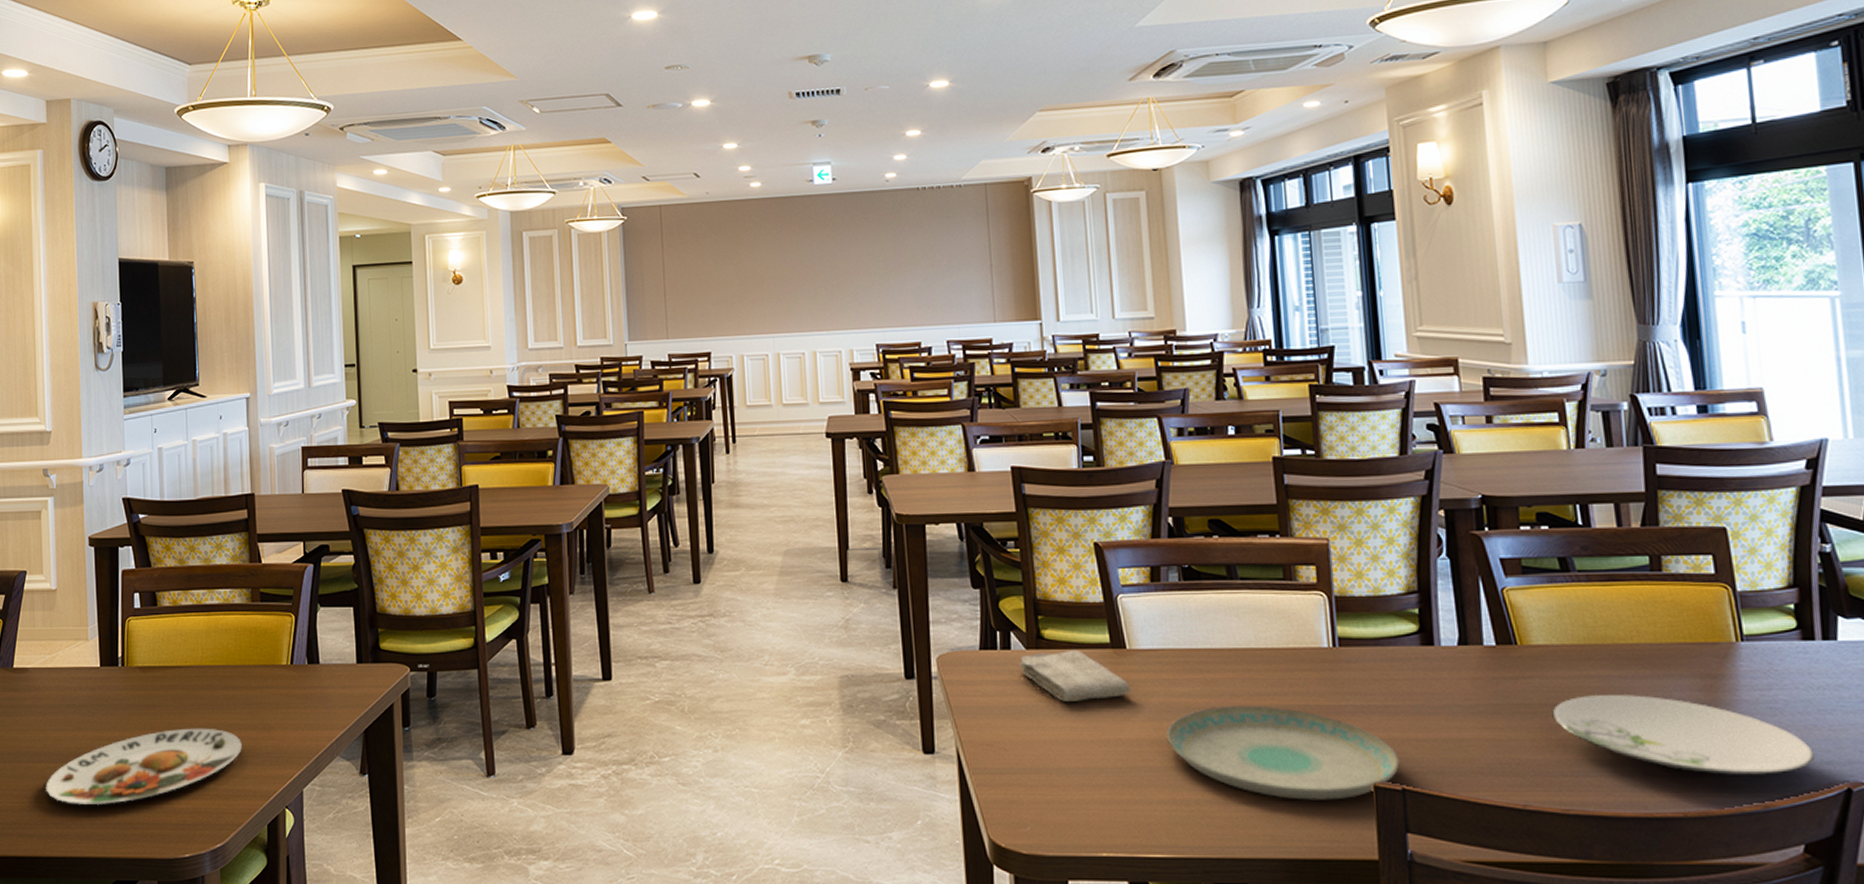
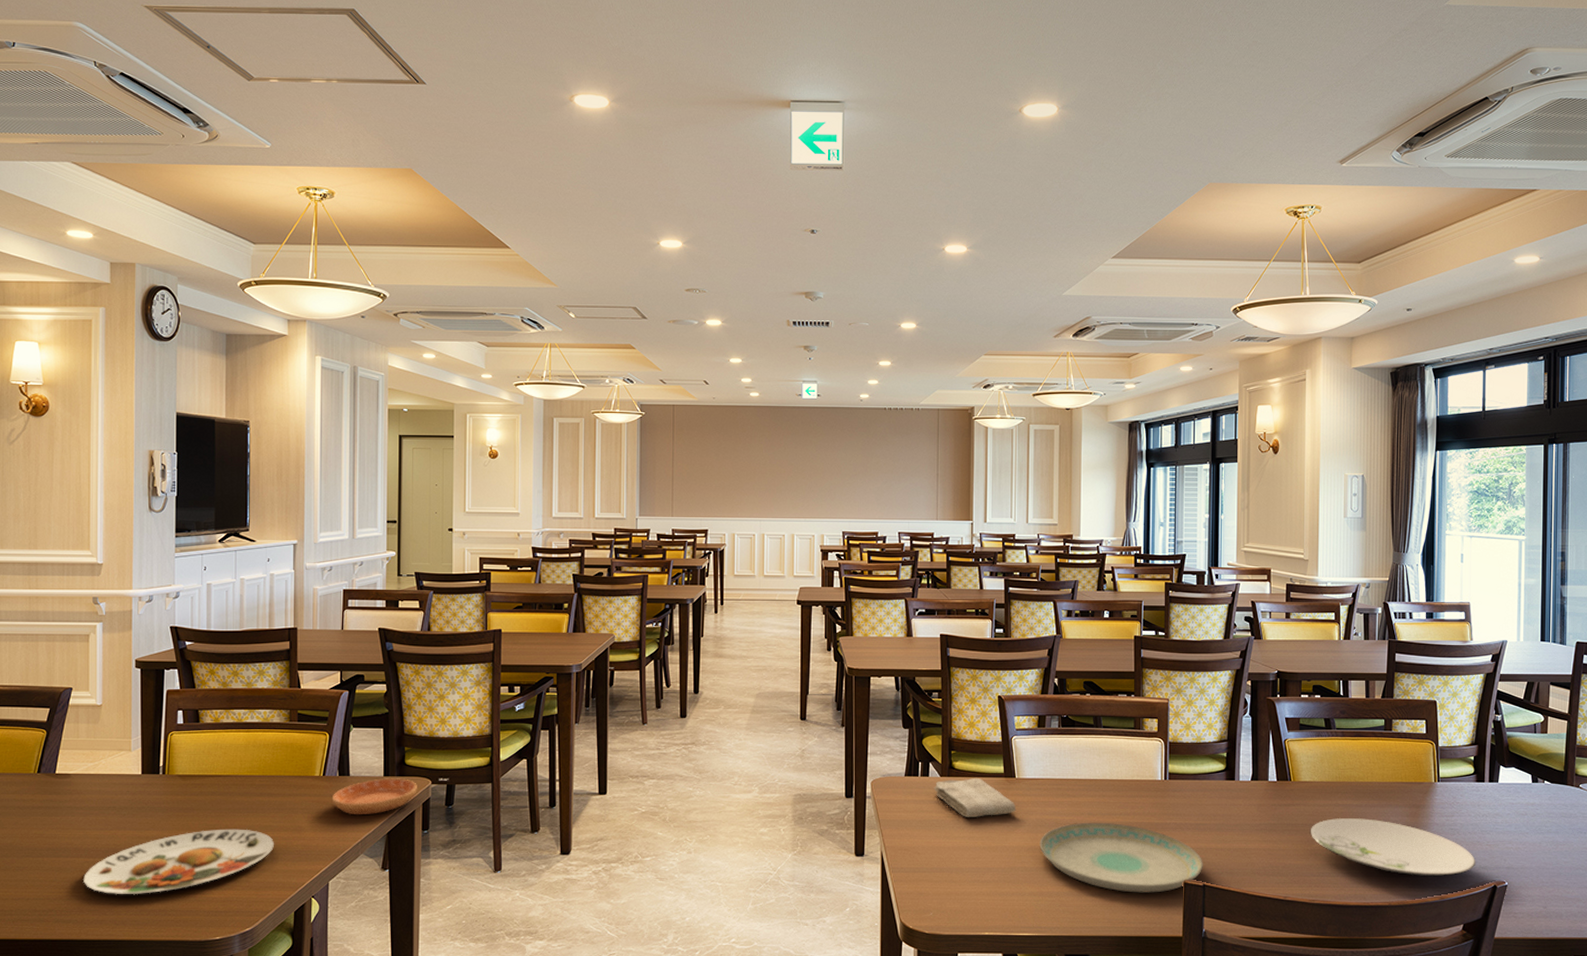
saucer: none [301,666,395,710] -> present [331,778,417,815]

